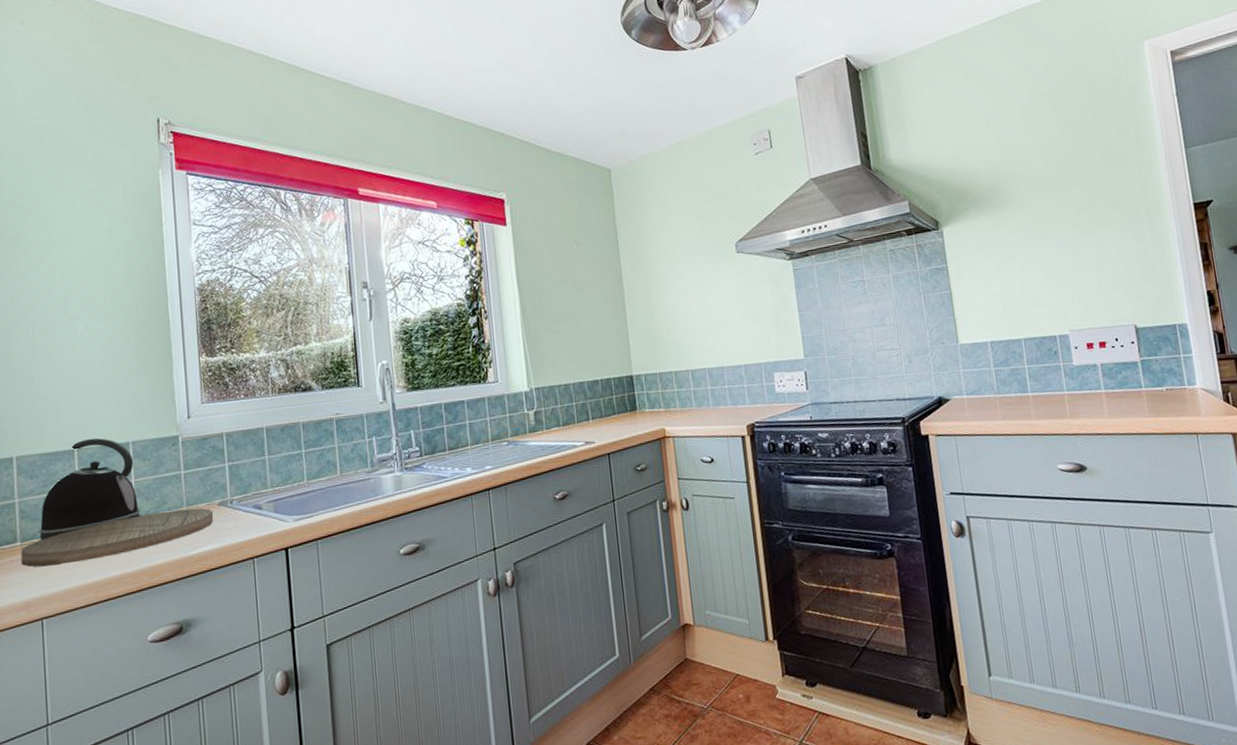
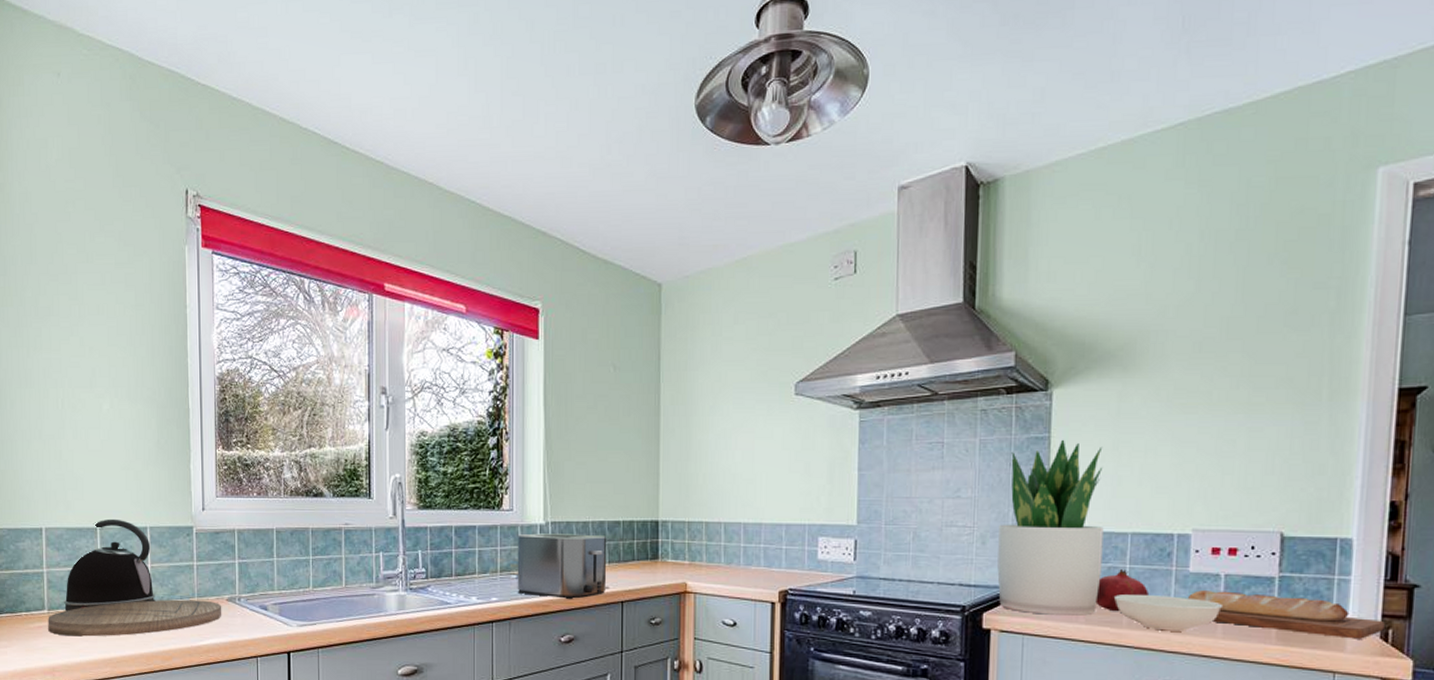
toaster: none [504,395,592,459] -> present [517,533,607,600]
planter: none [919,268,1009,417] -> present [997,439,1104,616]
fruit: none [1006,369,1047,407] -> present [1095,568,1148,612]
bowl: none [1020,387,1105,418] -> present [1113,594,1224,631]
bread loaf: none [1077,375,1226,405] -> present [1188,590,1386,639]

